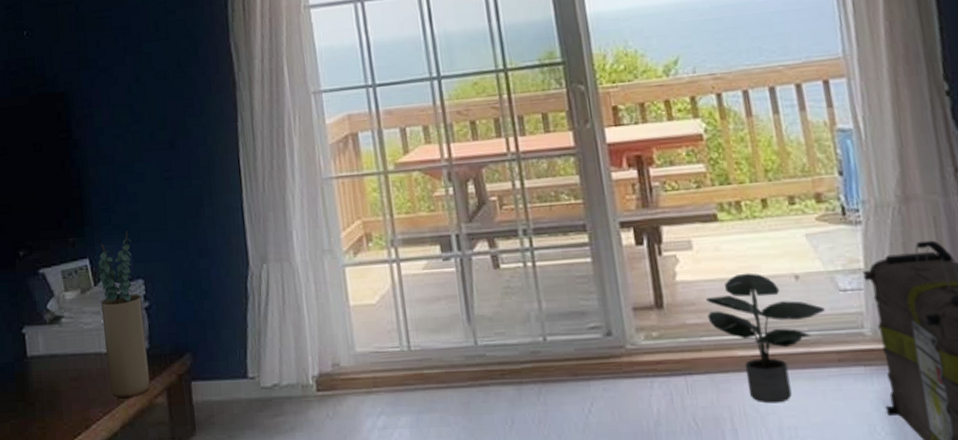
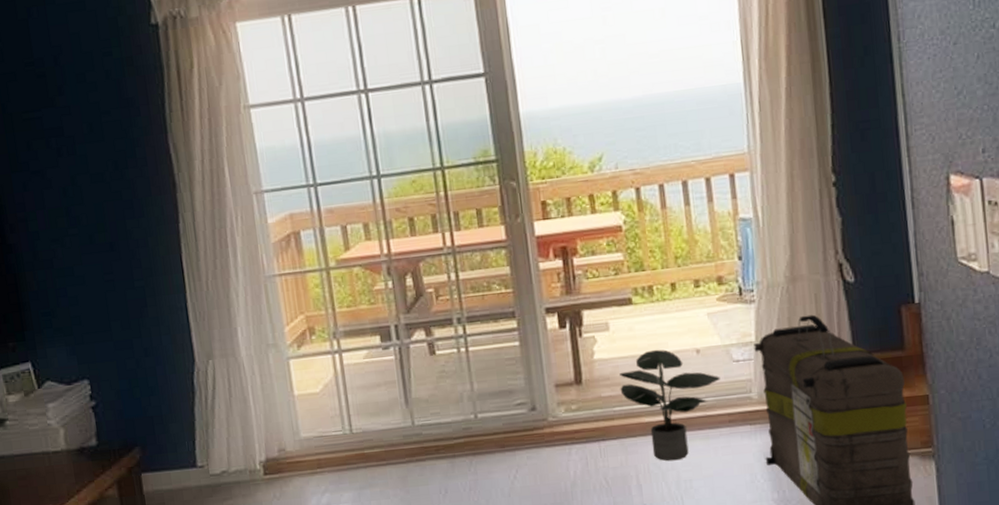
vase: present [98,230,150,399] -> none [40,333,100,494]

